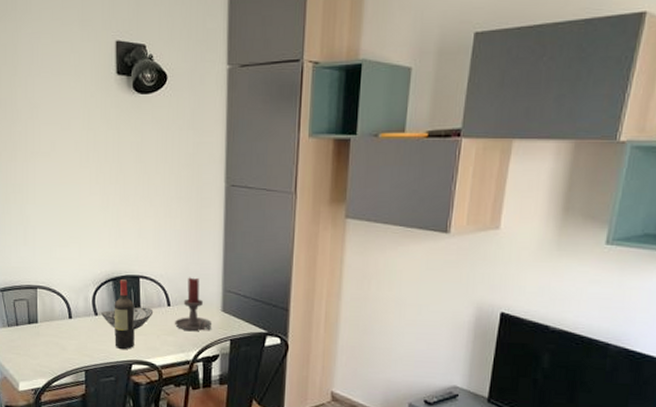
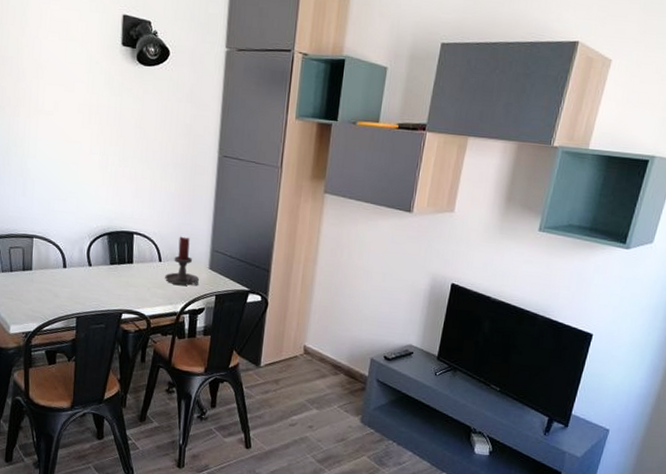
decorative bowl: present [101,307,154,330] -> none [95,260,146,282]
wine bottle: present [114,278,135,349] -> none [106,233,127,299]

